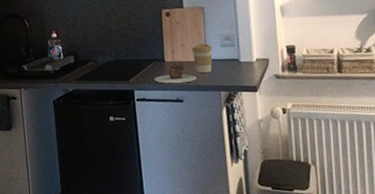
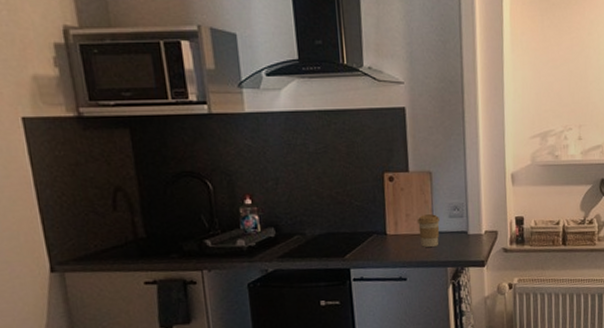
teapot: present [154,59,198,84] -> none [374,231,423,260]

